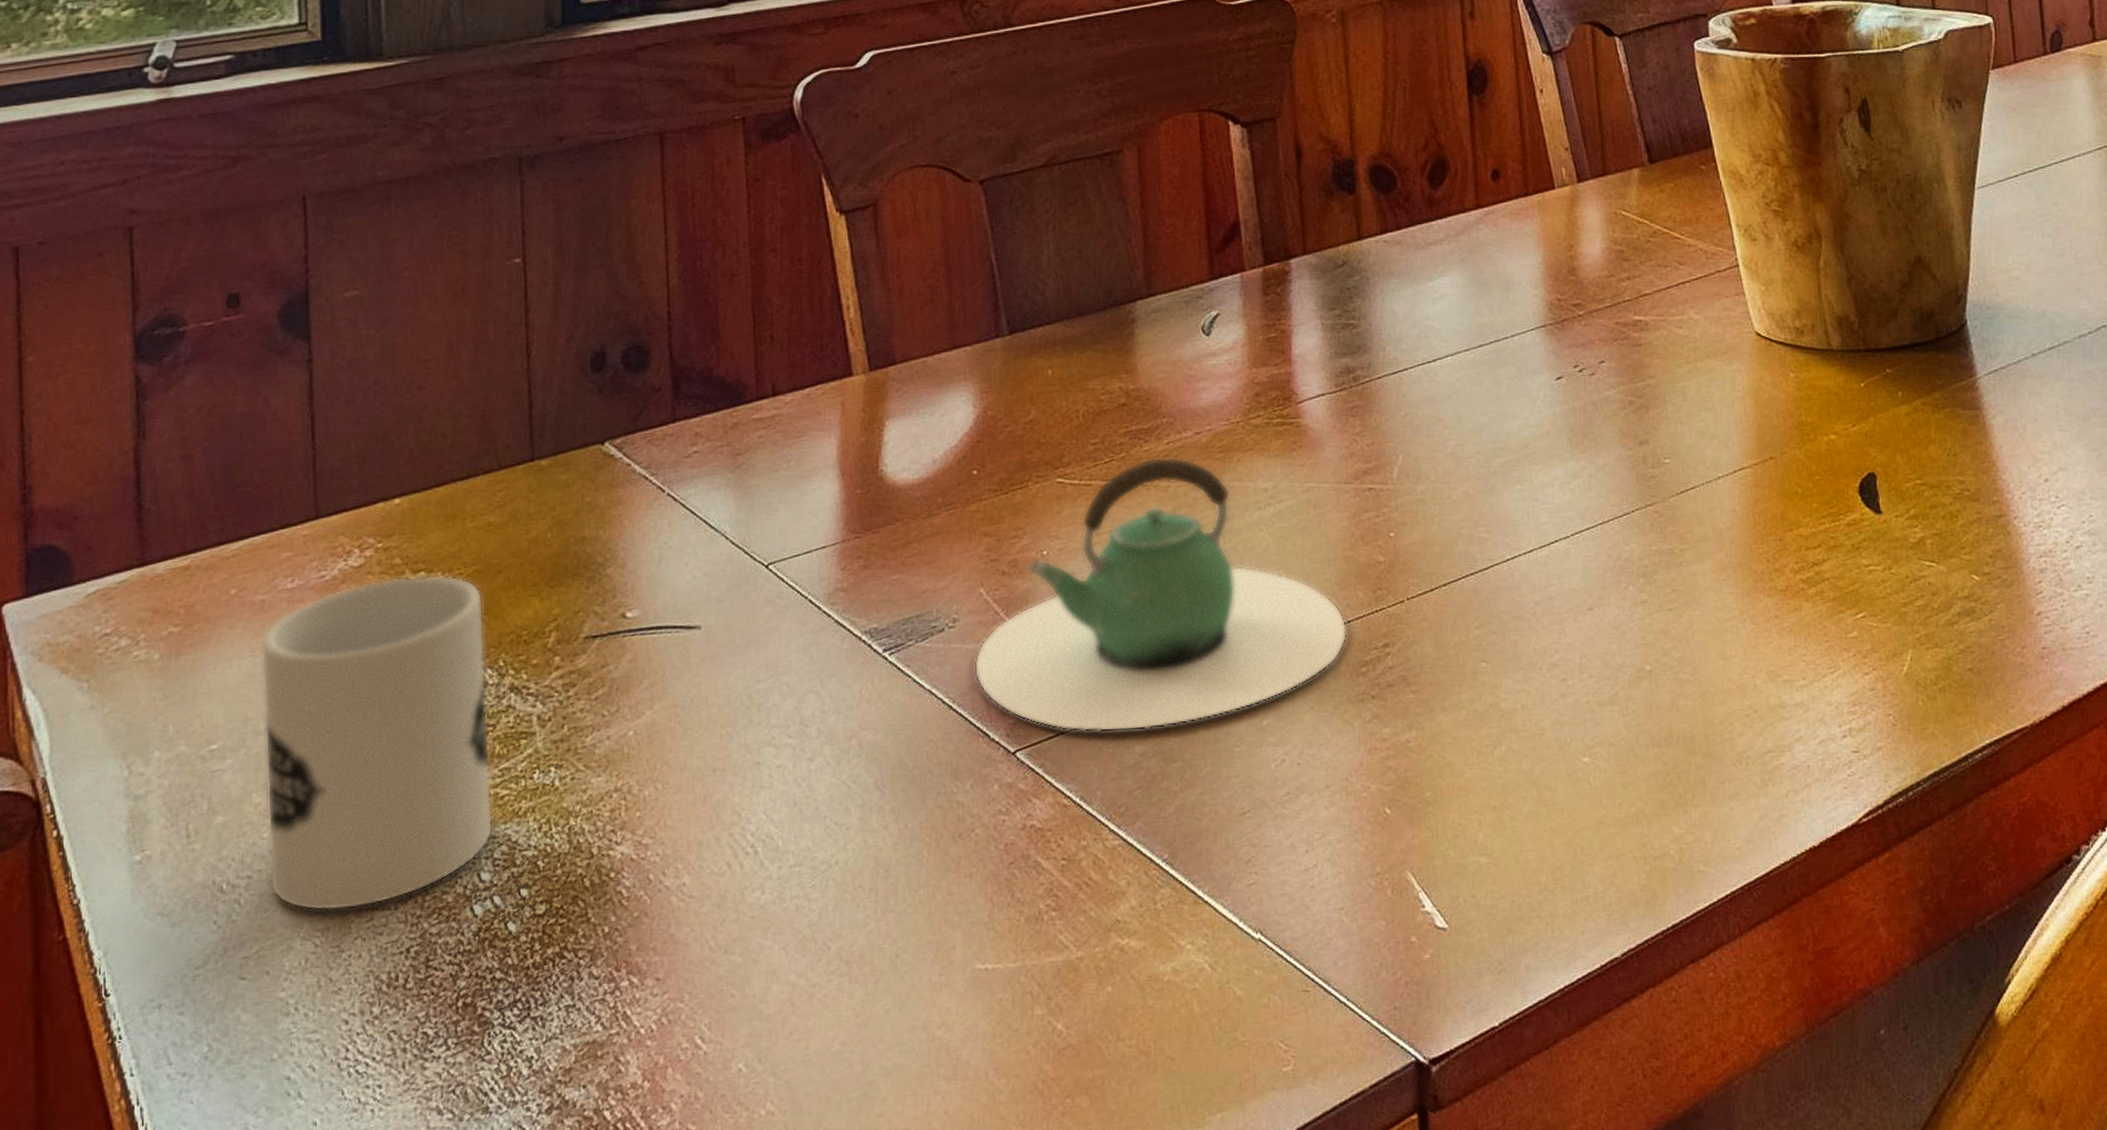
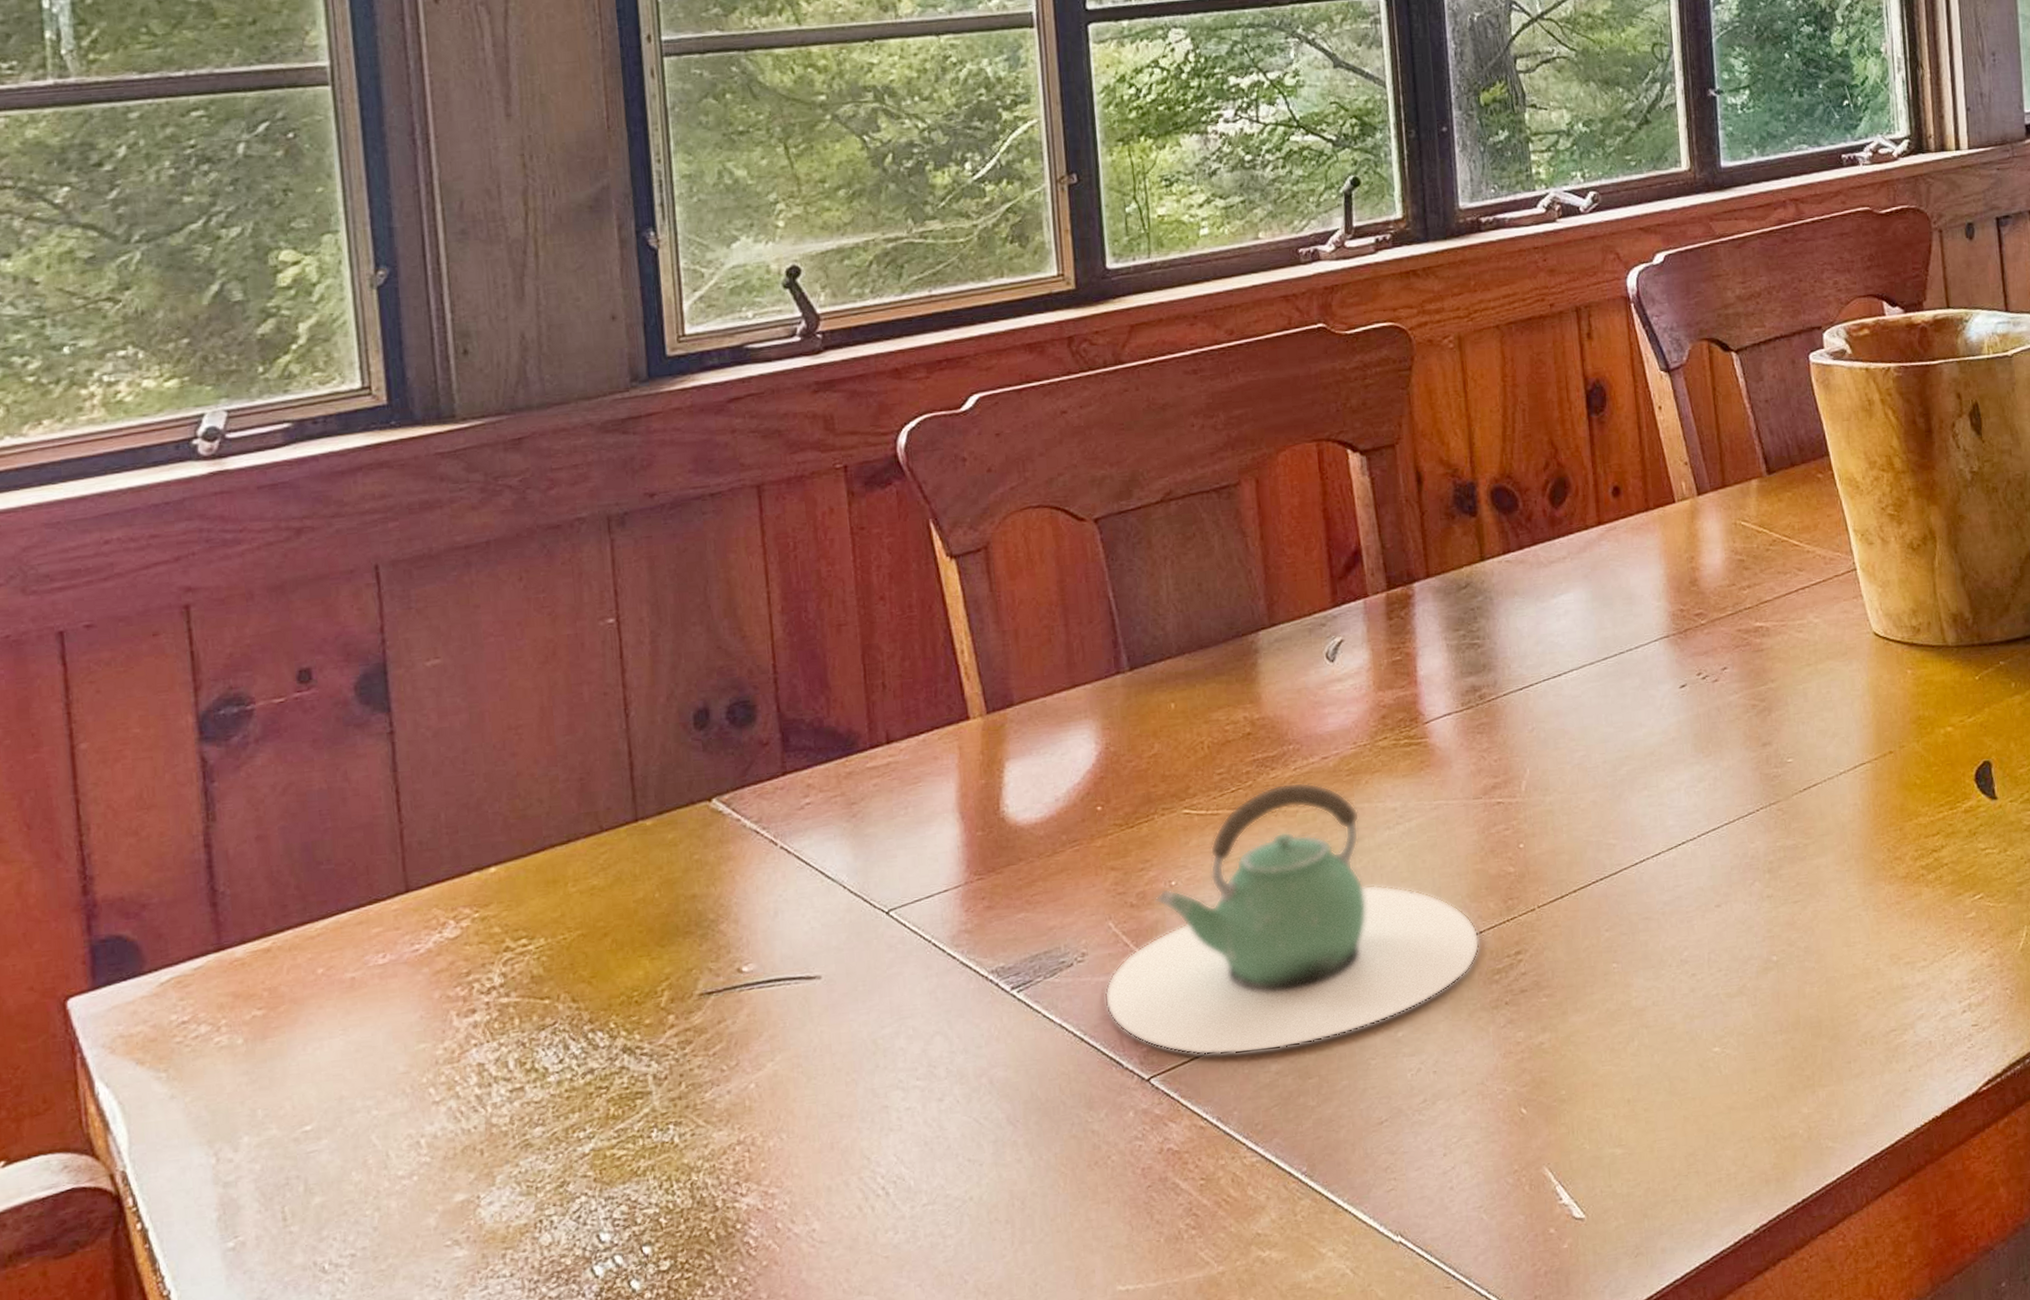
mug: present [260,574,493,911] -> none [353,941,612,1284]

